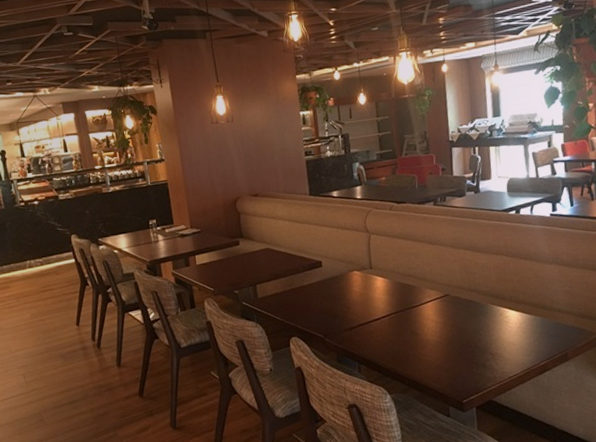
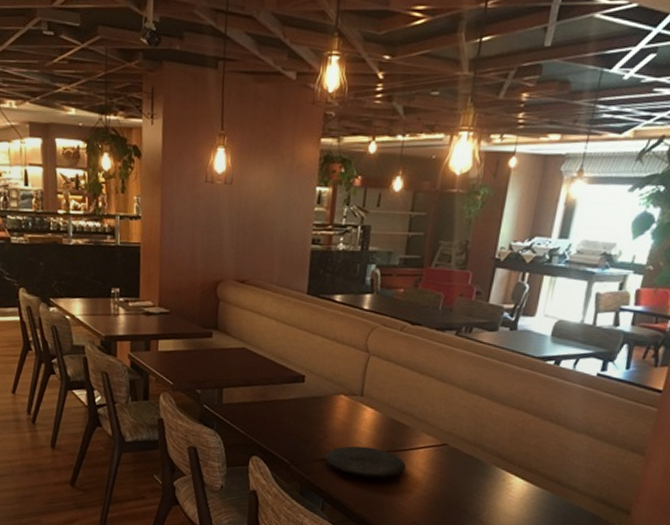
plate: none [352,309,420,337] -> present [325,446,406,479]

